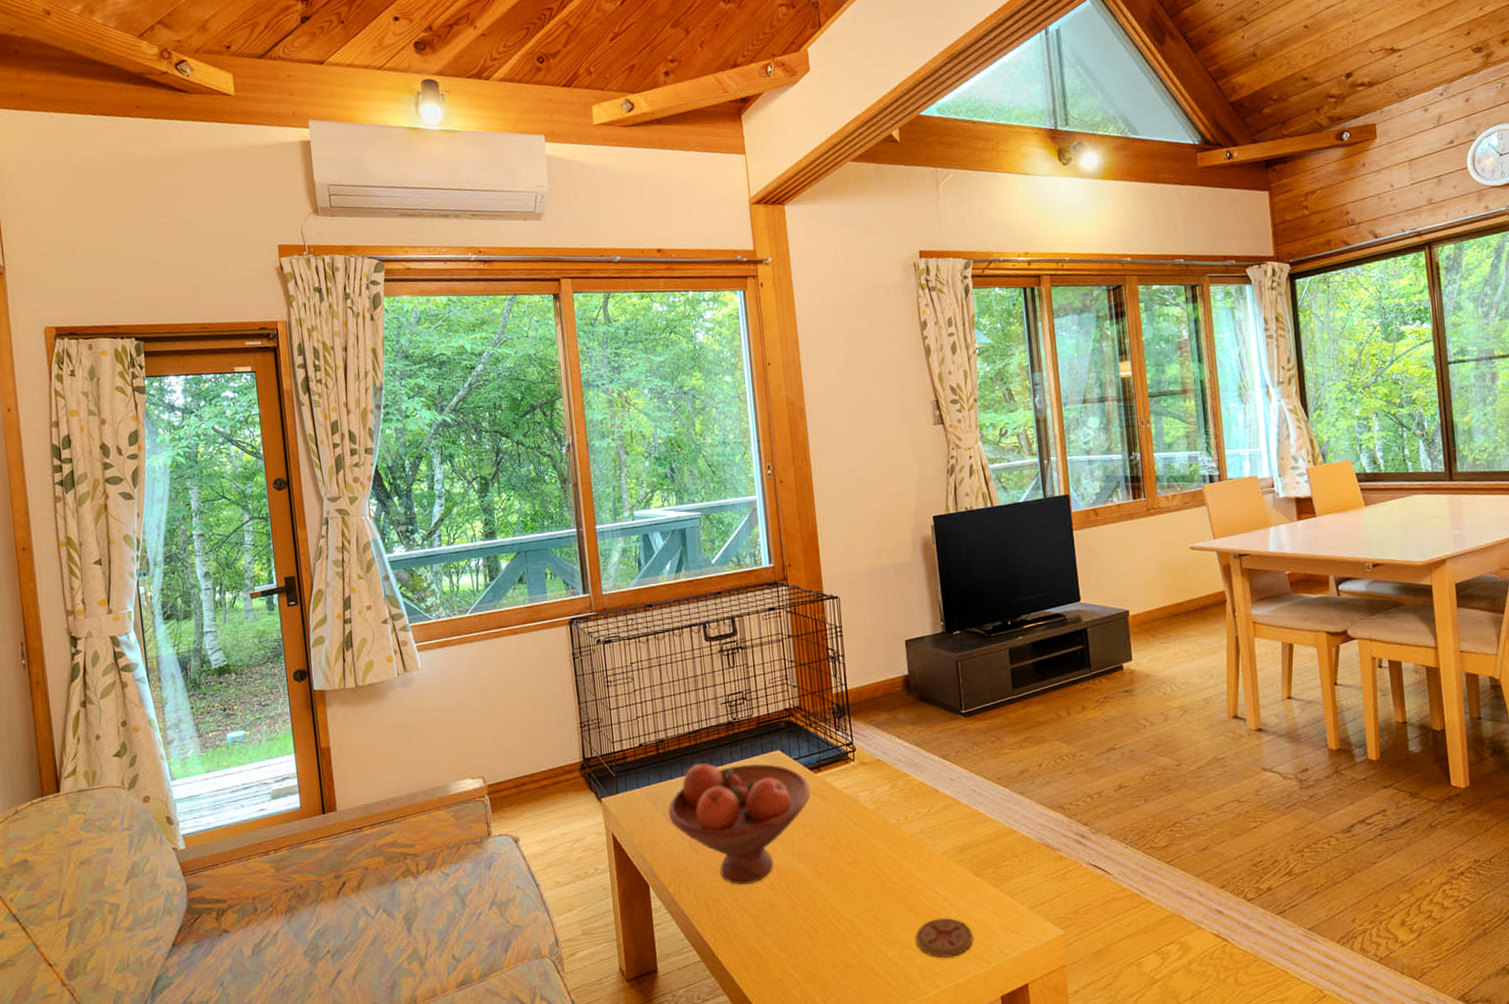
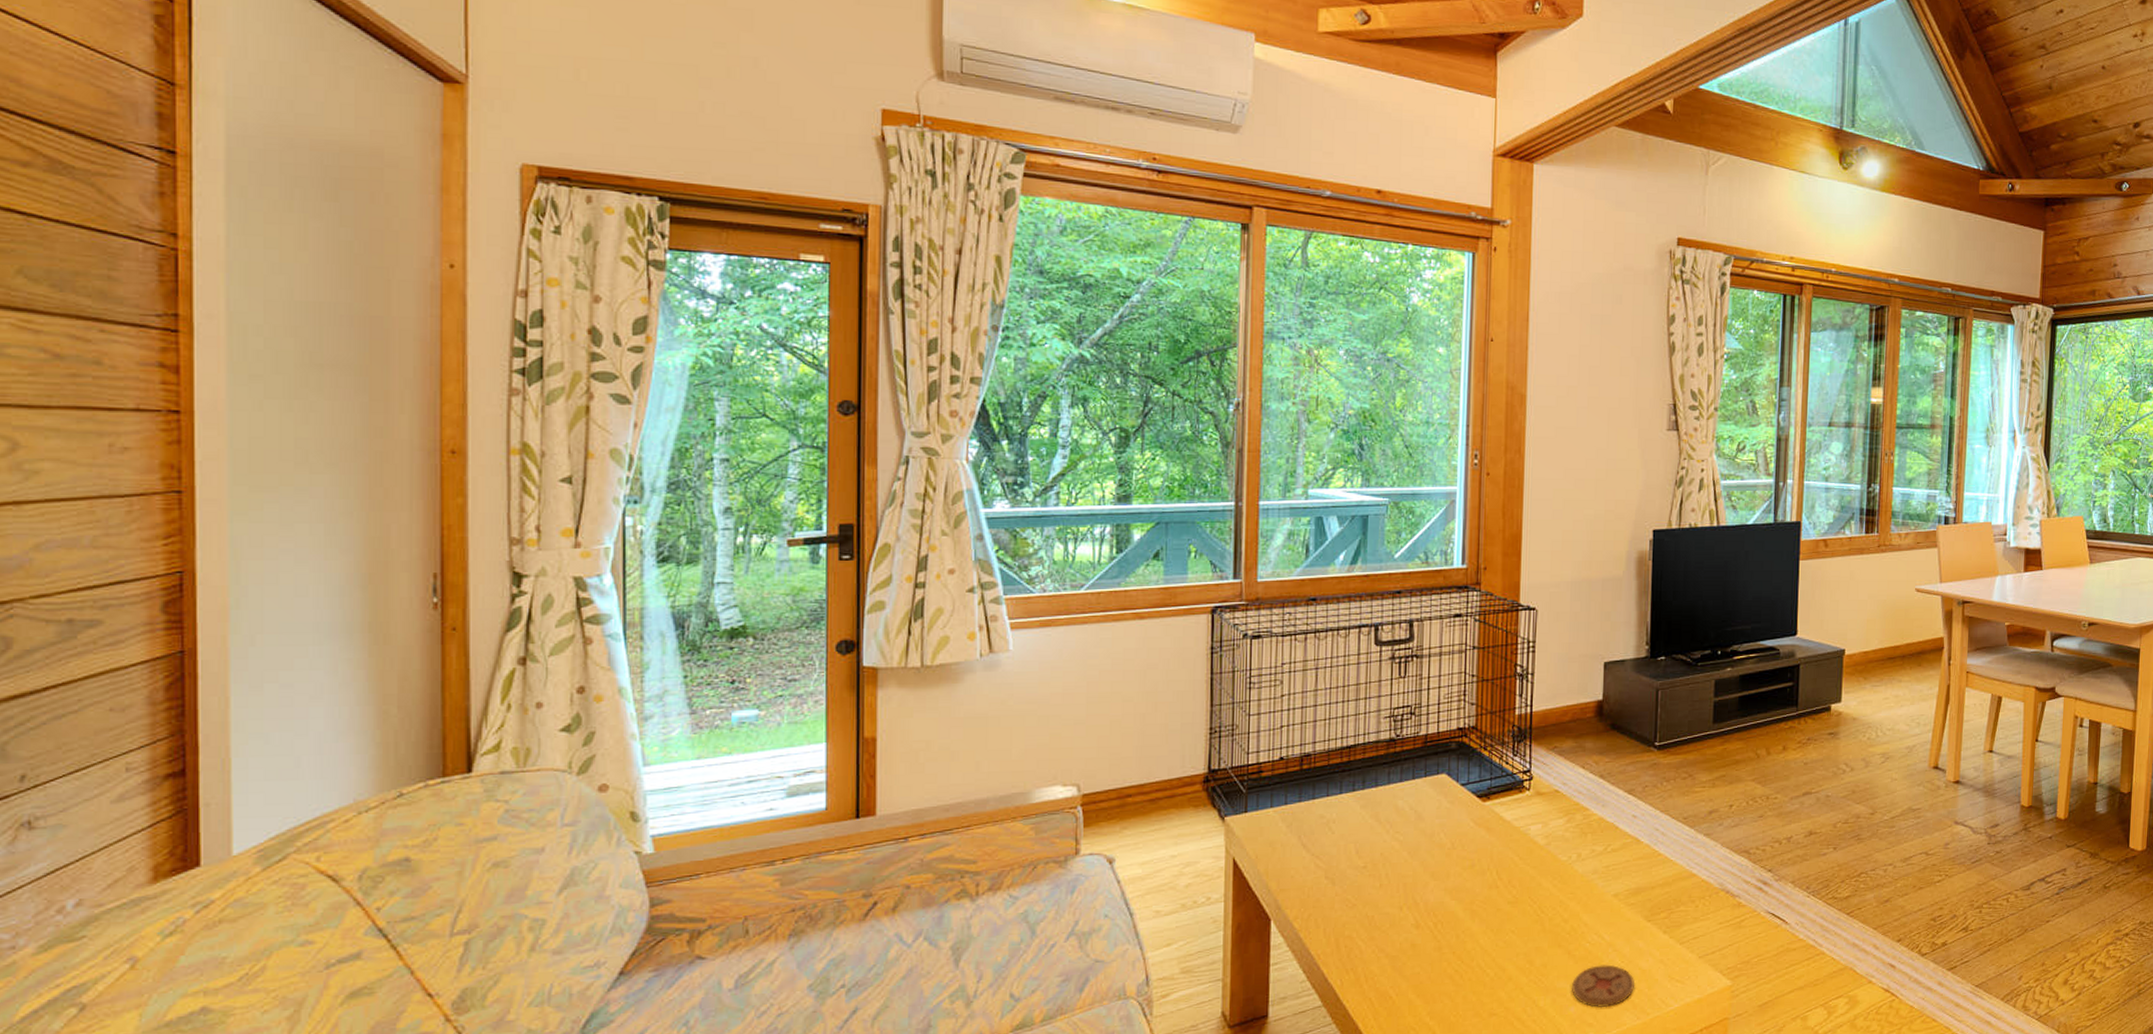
fruit bowl: present [668,763,811,885] -> none [1305,783,1476,922]

